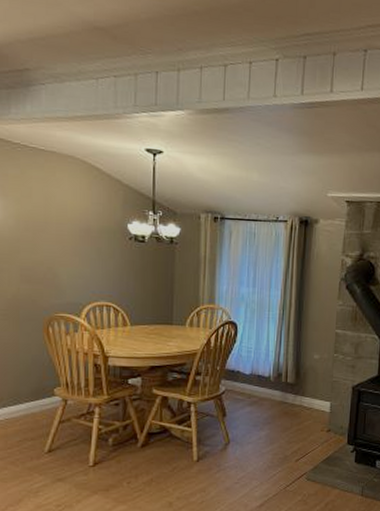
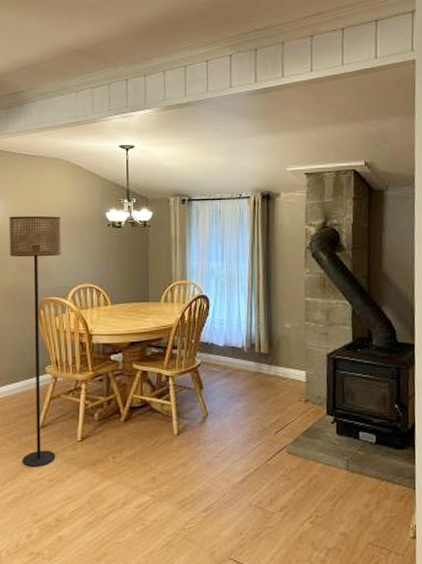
floor lamp: none [11,218,75,493] -> present [9,215,61,468]

